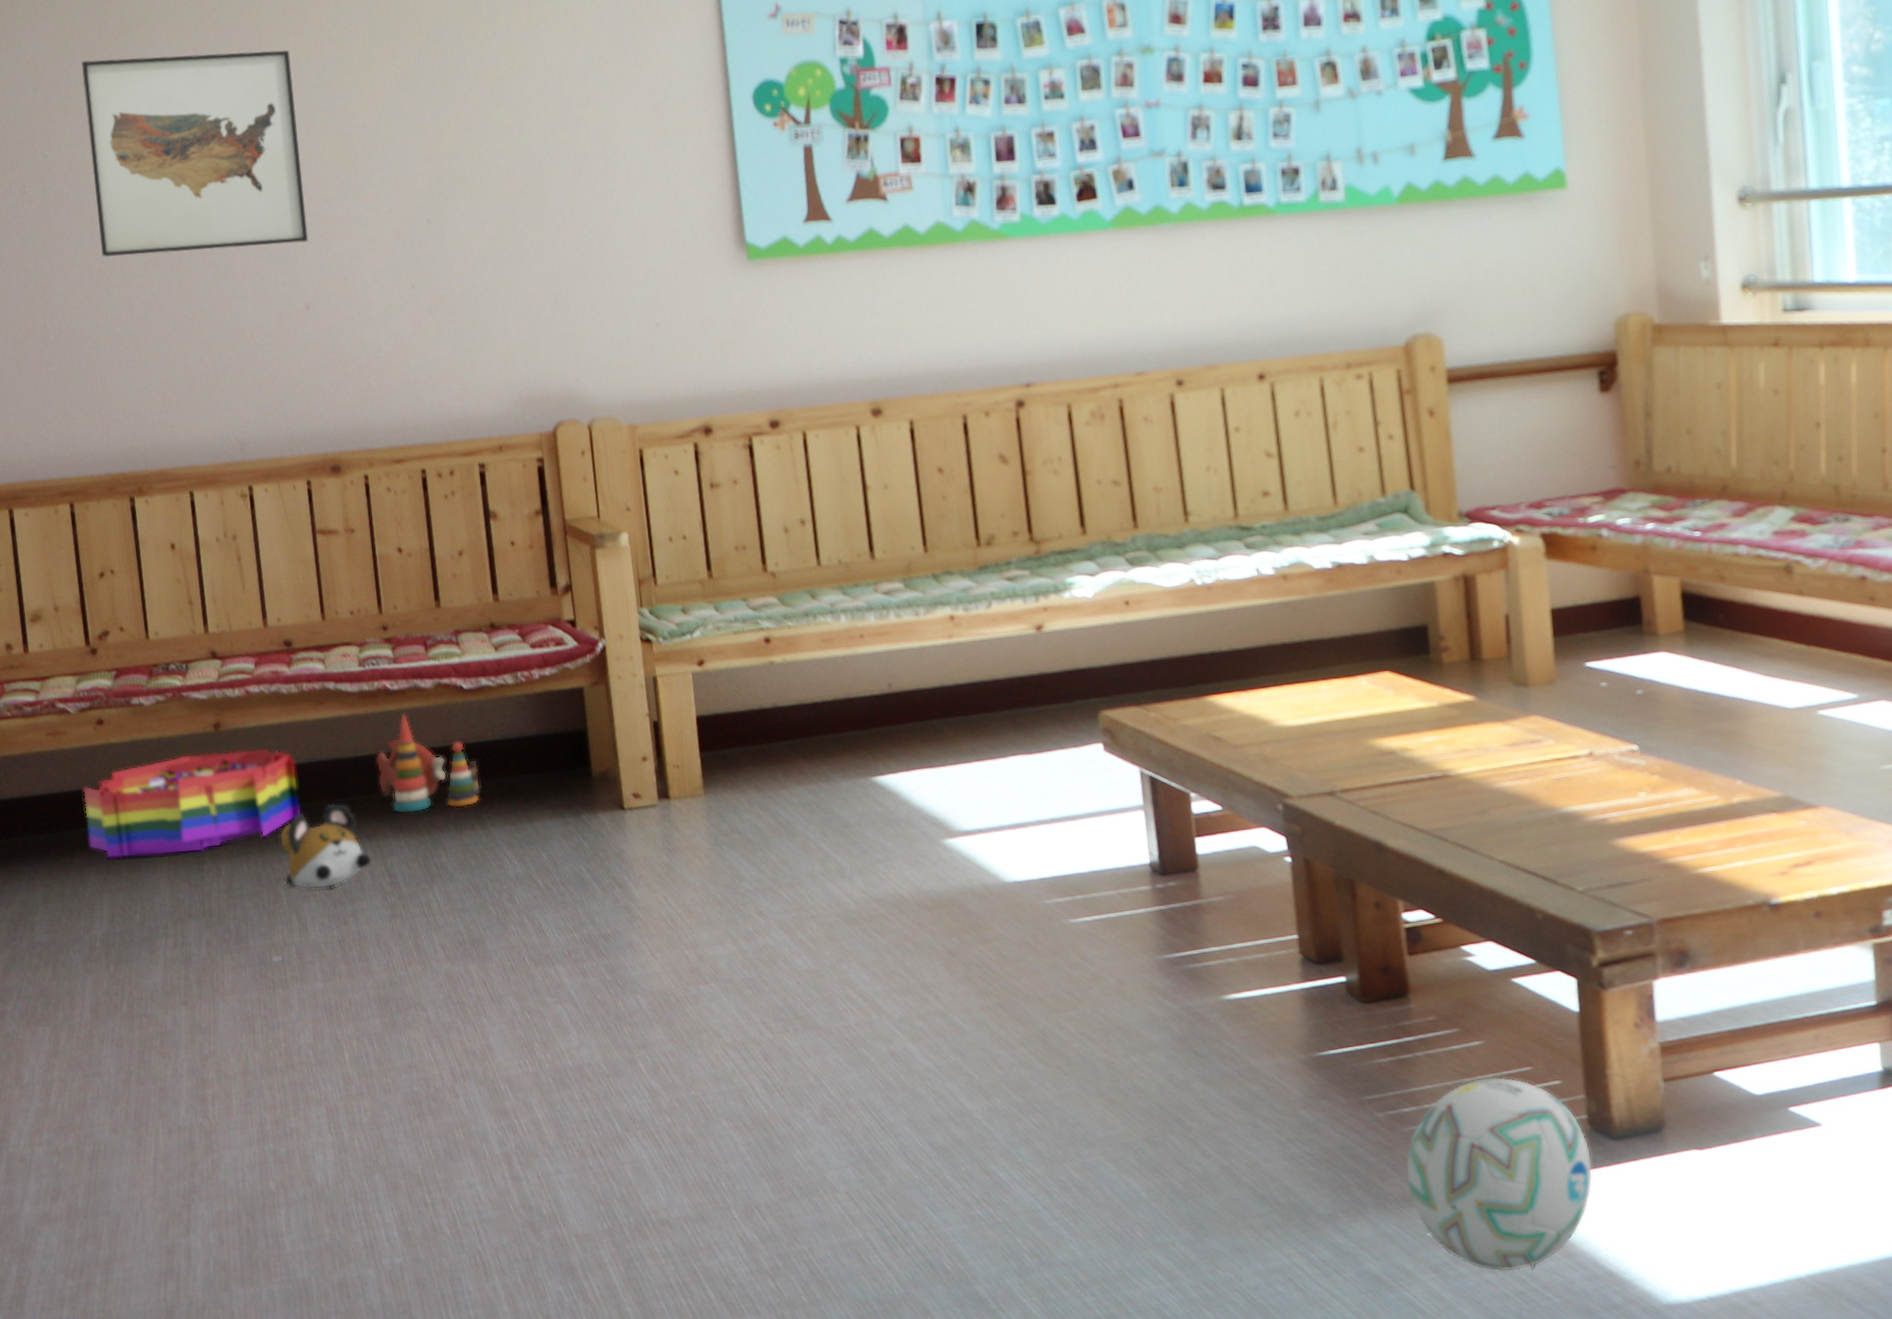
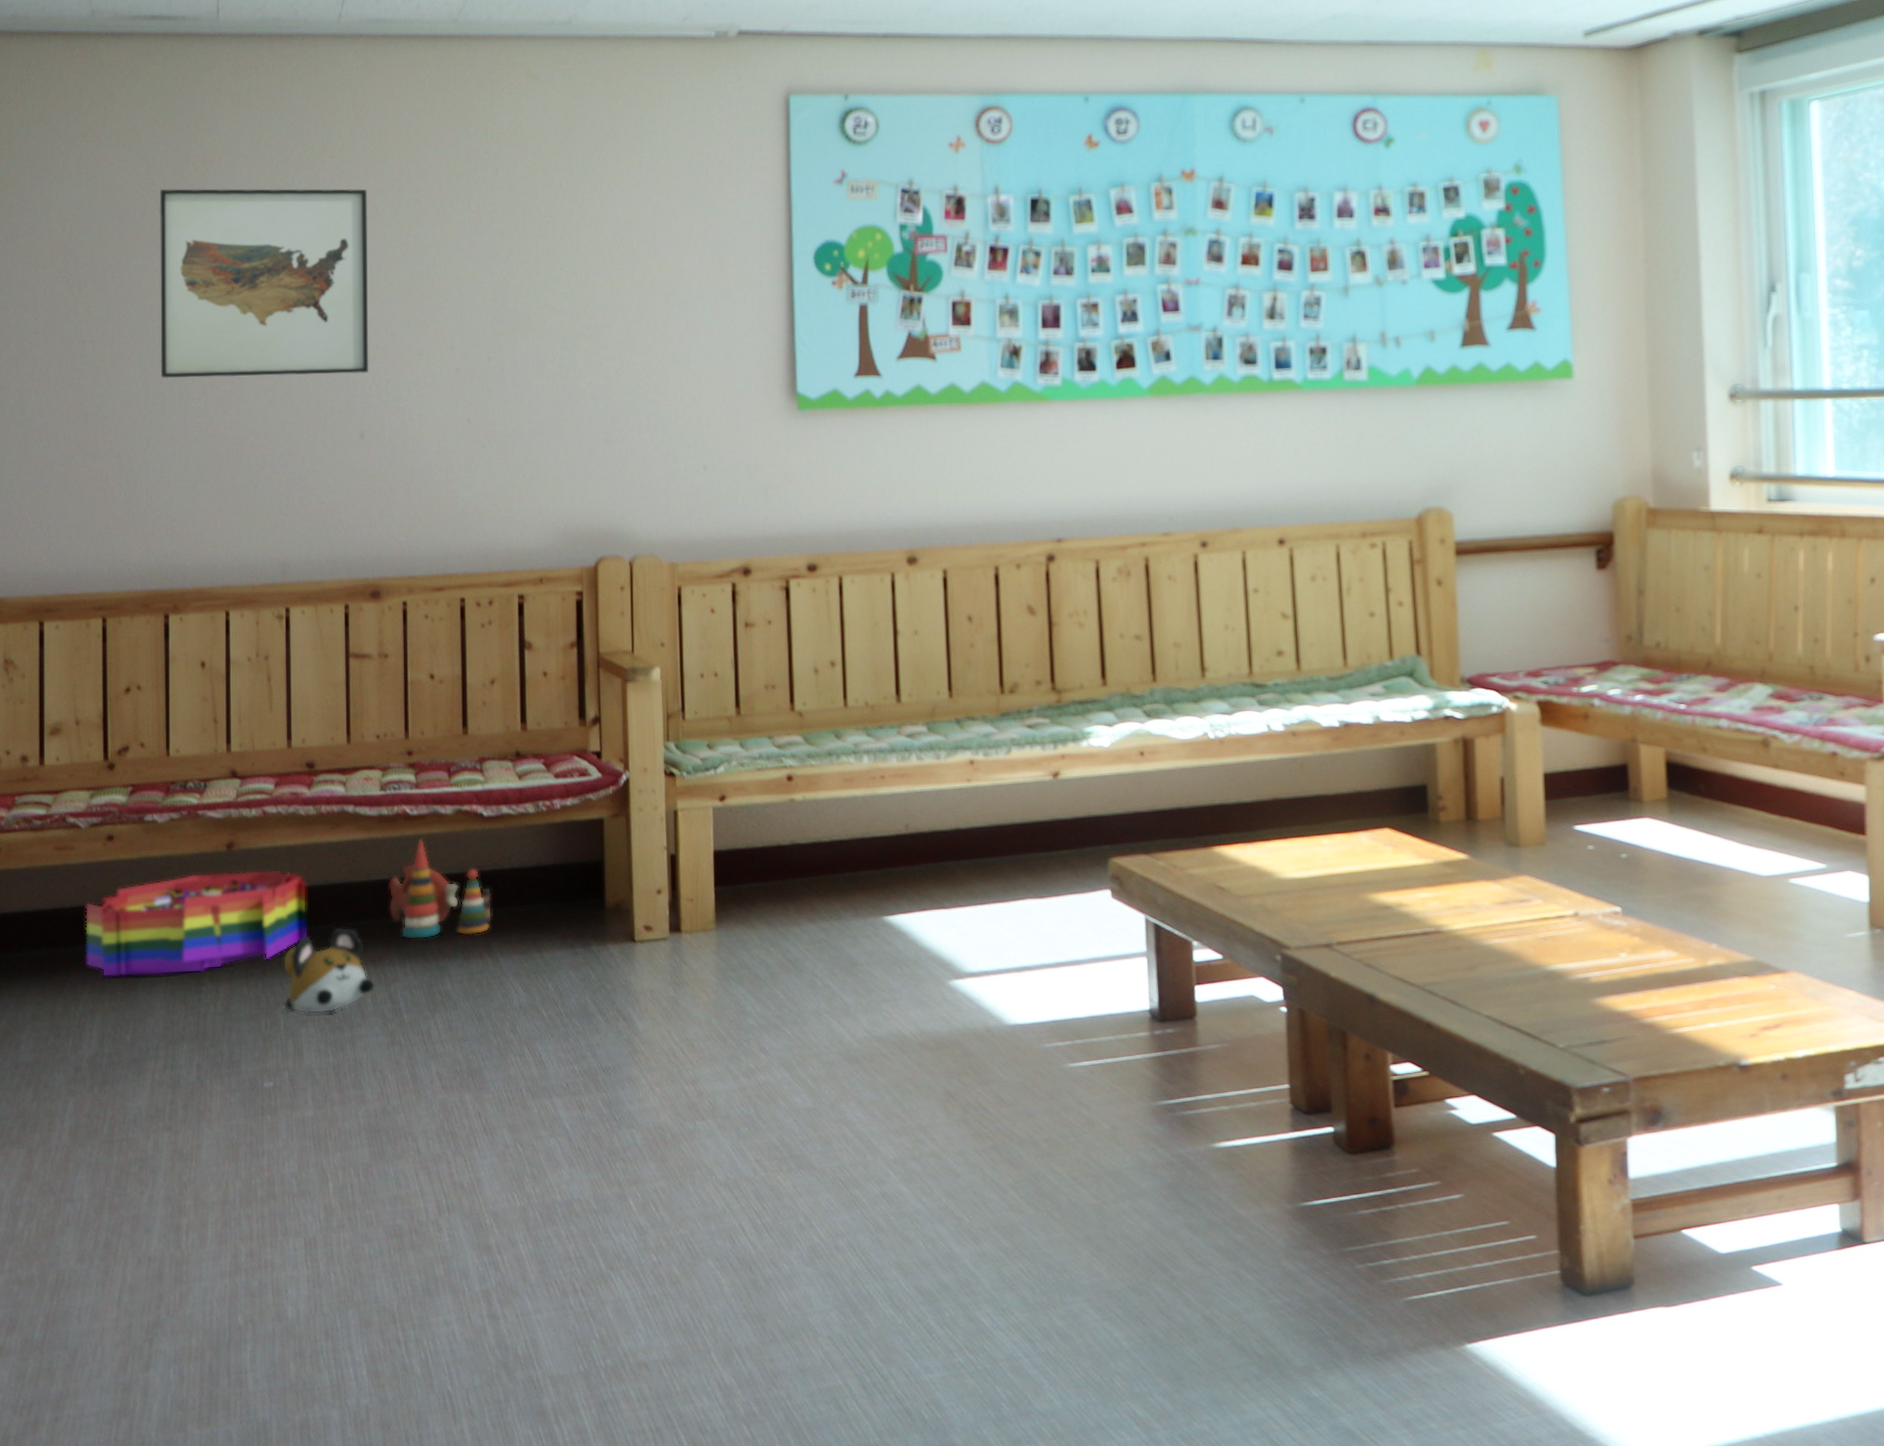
ball: present [1405,1077,1593,1272] -> none [1382,1230,1564,1428]

